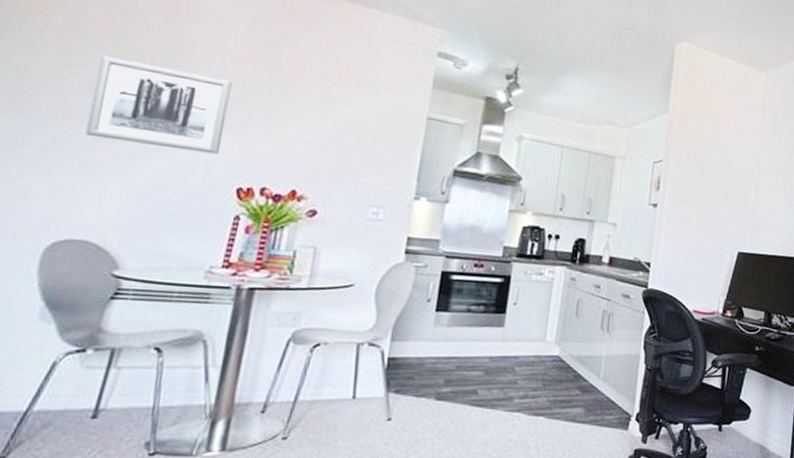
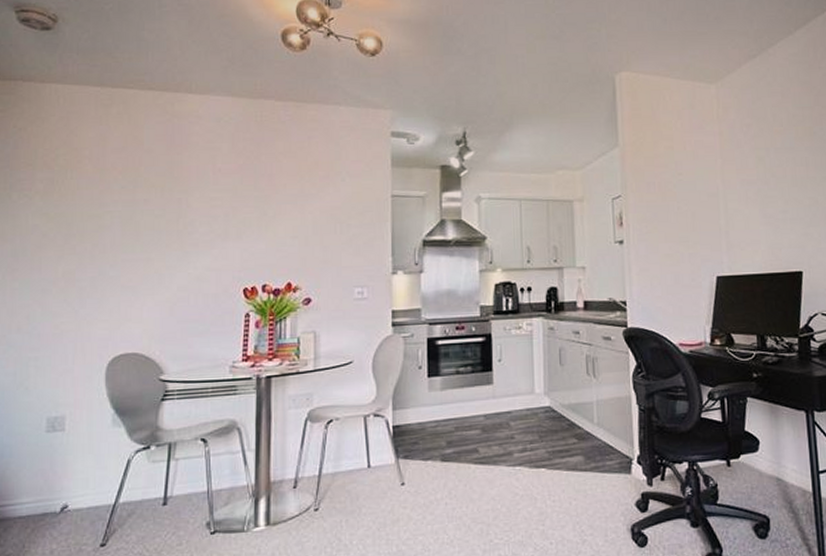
wall art: present [85,55,232,154] -> none [122,192,225,264]

